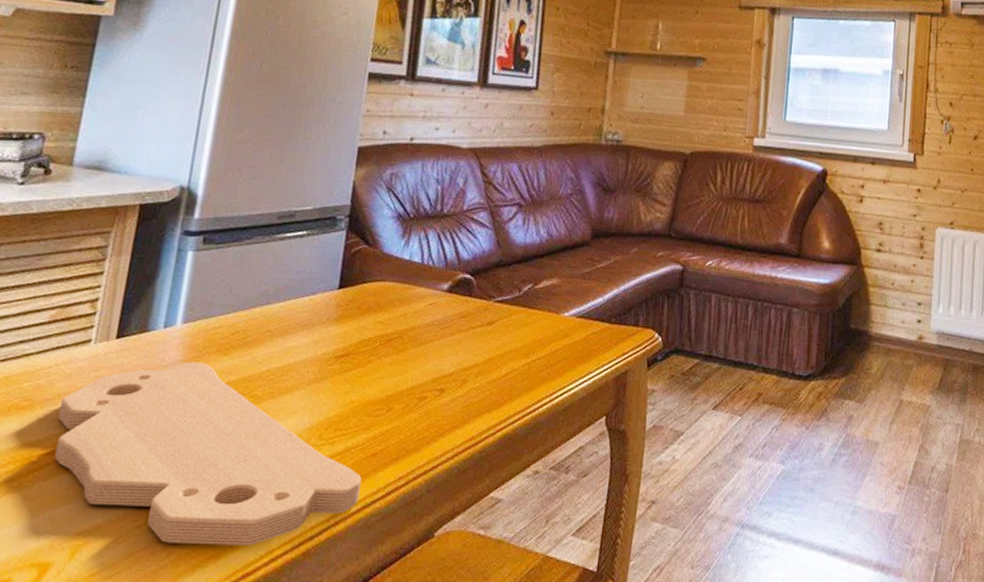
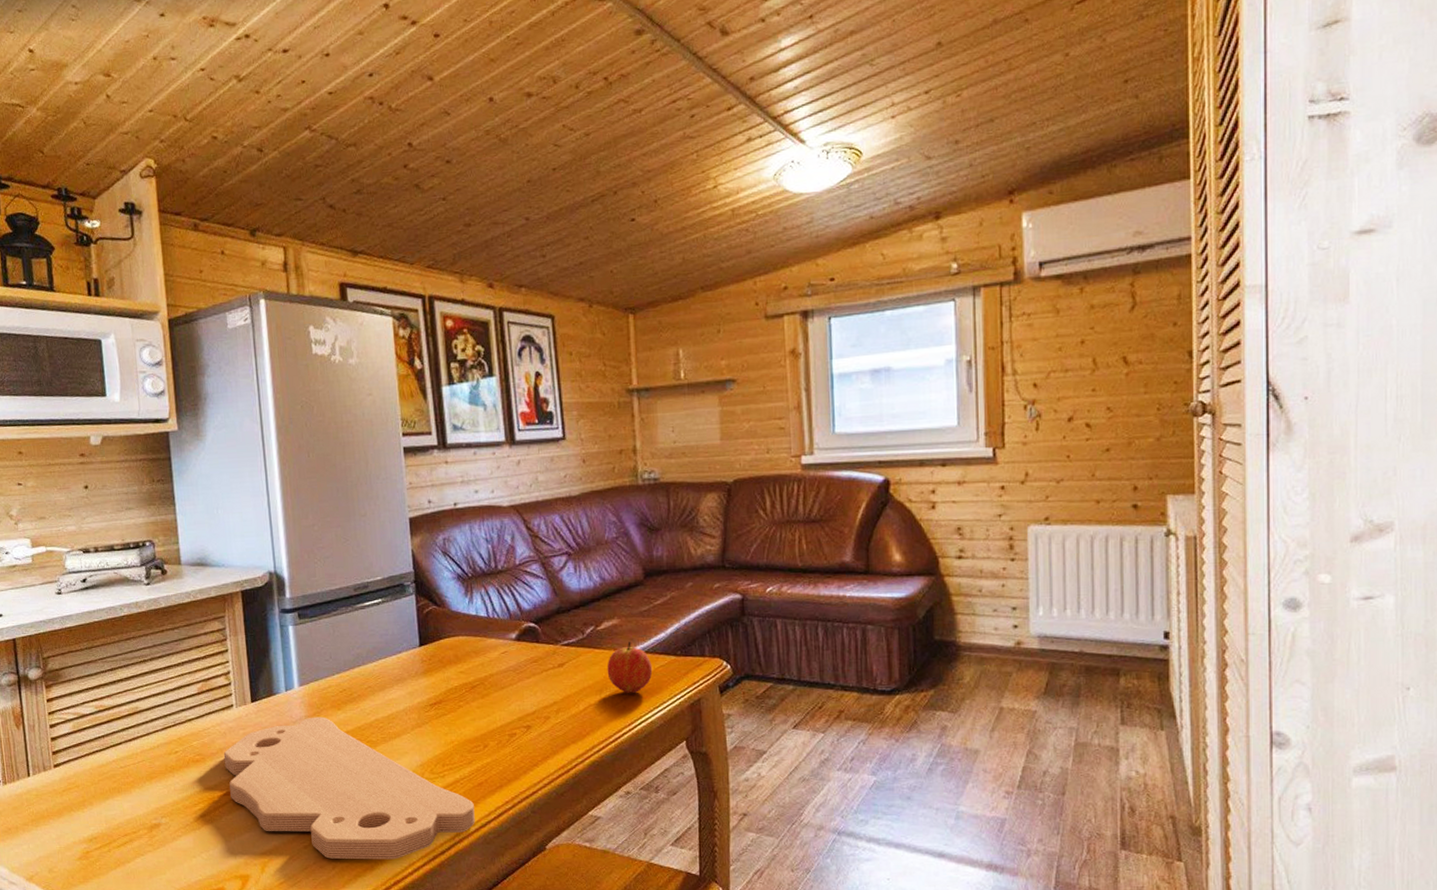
fruit: none [537,304,585,360] -> present [607,642,653,693]

